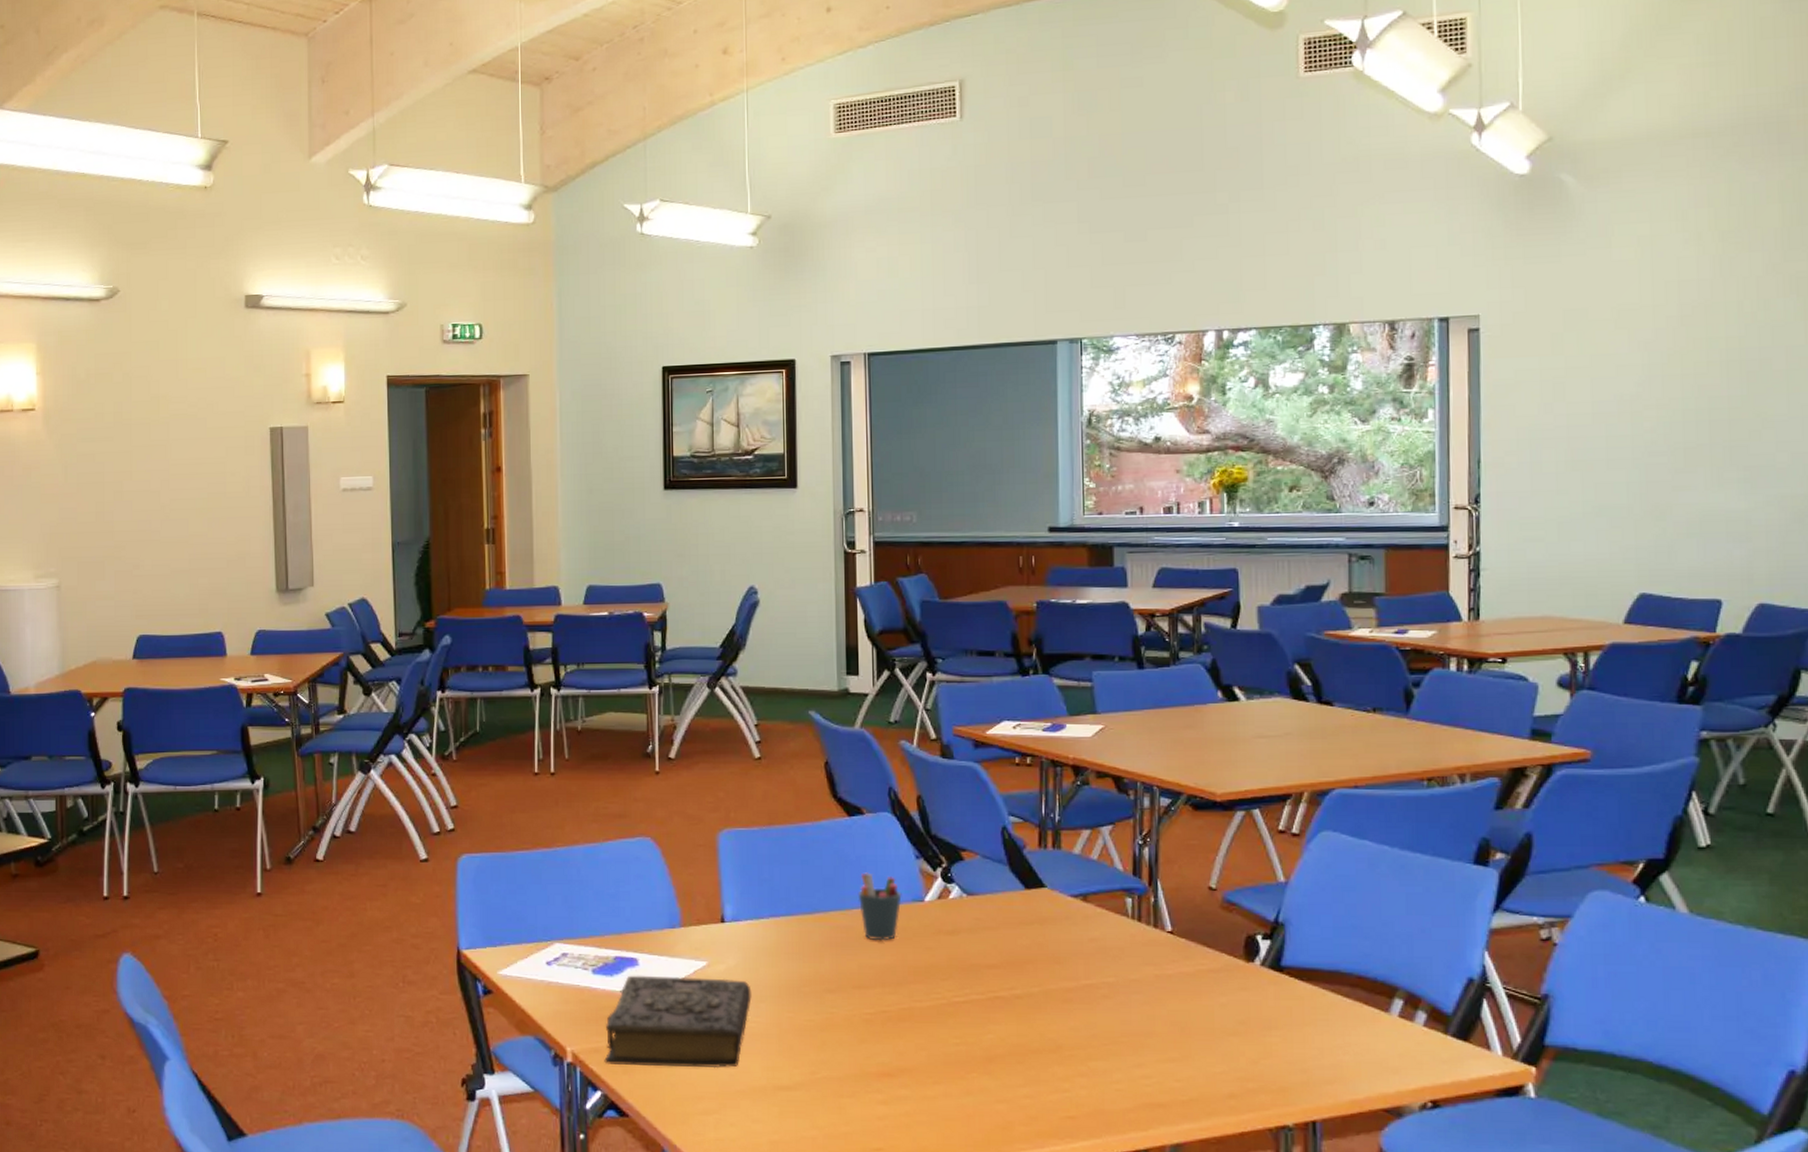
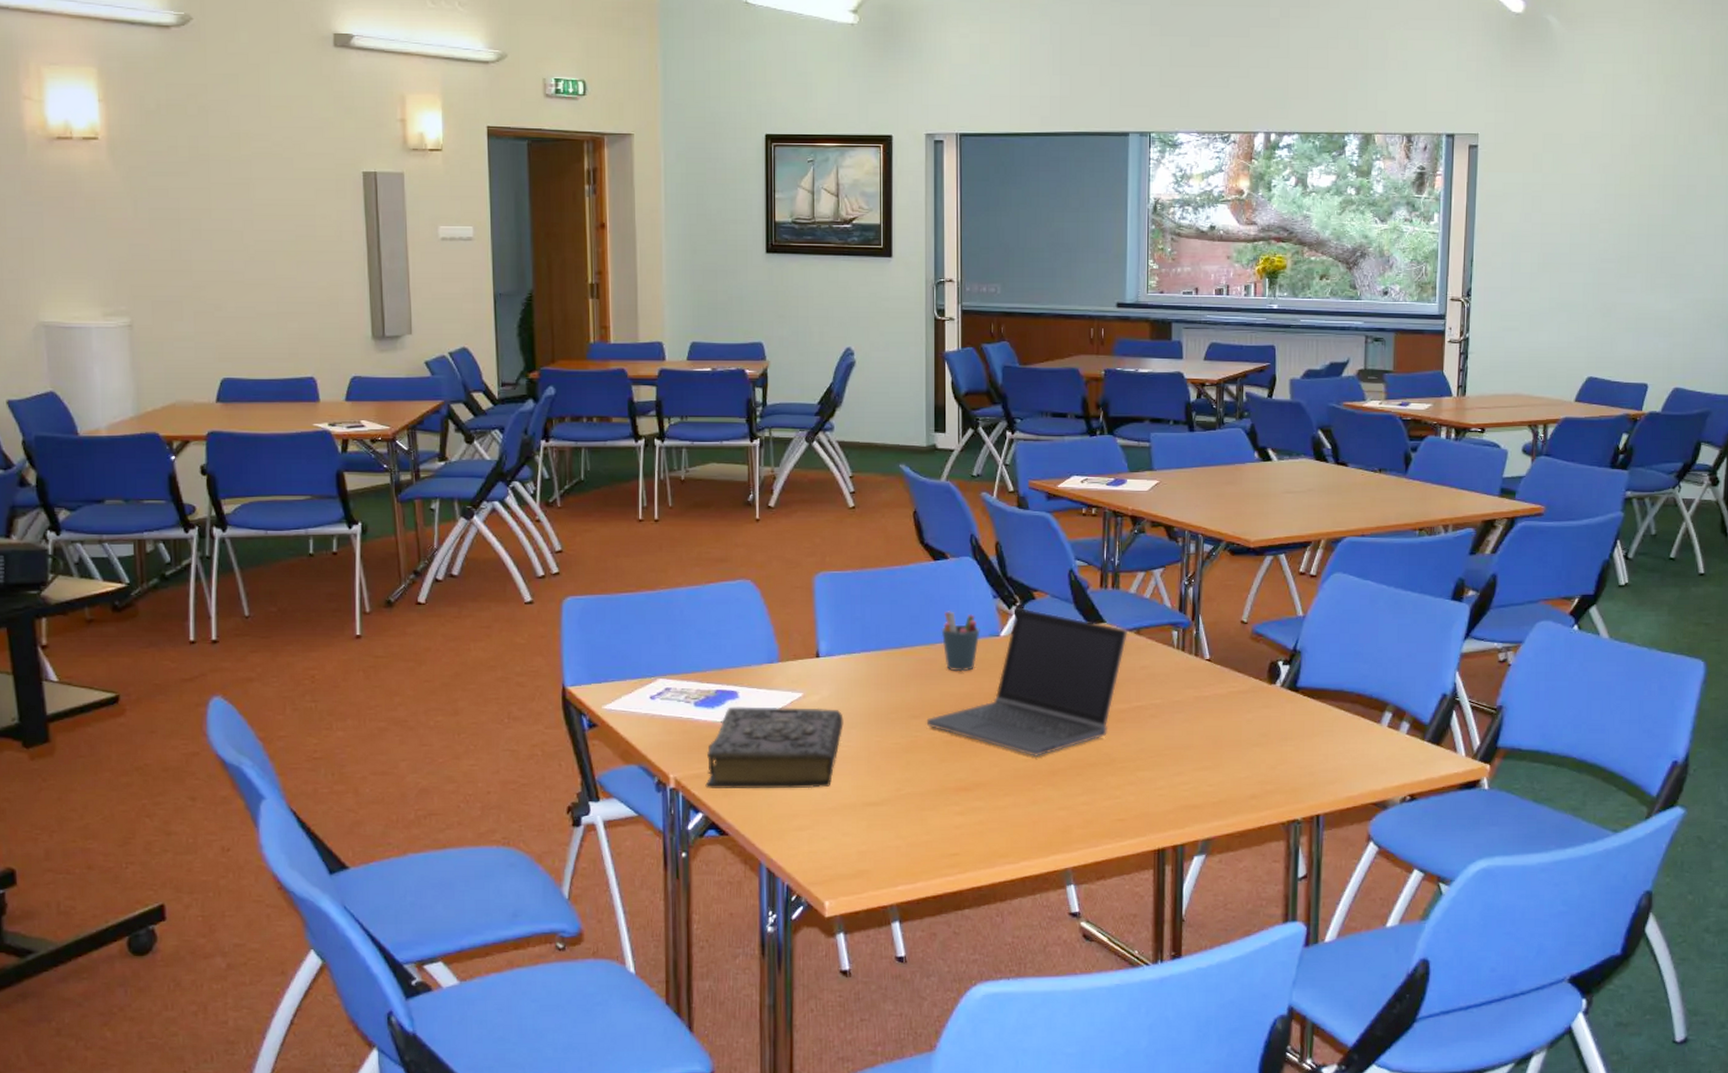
laptop computer: none [843,869,1074,1041] -> present [926,607,1129,758]

